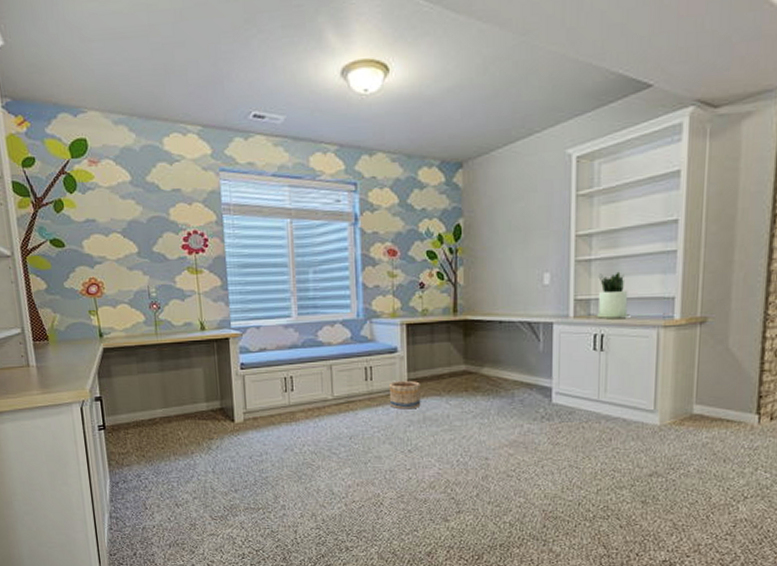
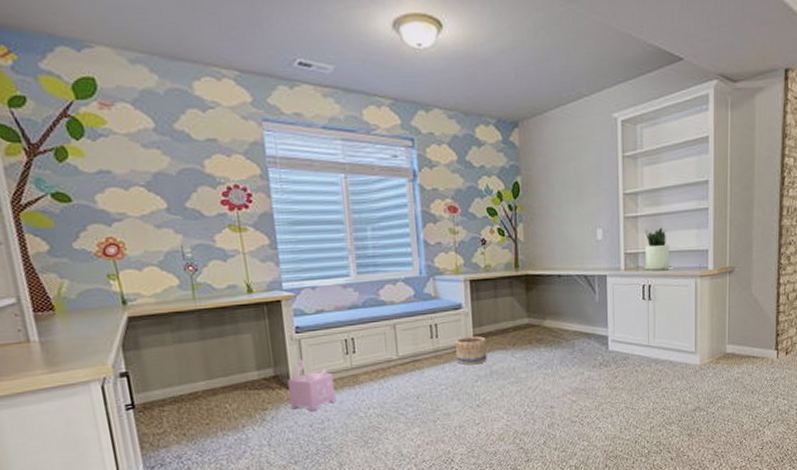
toy box: none [232,393,274,445] -> present [288,358,337,412]

